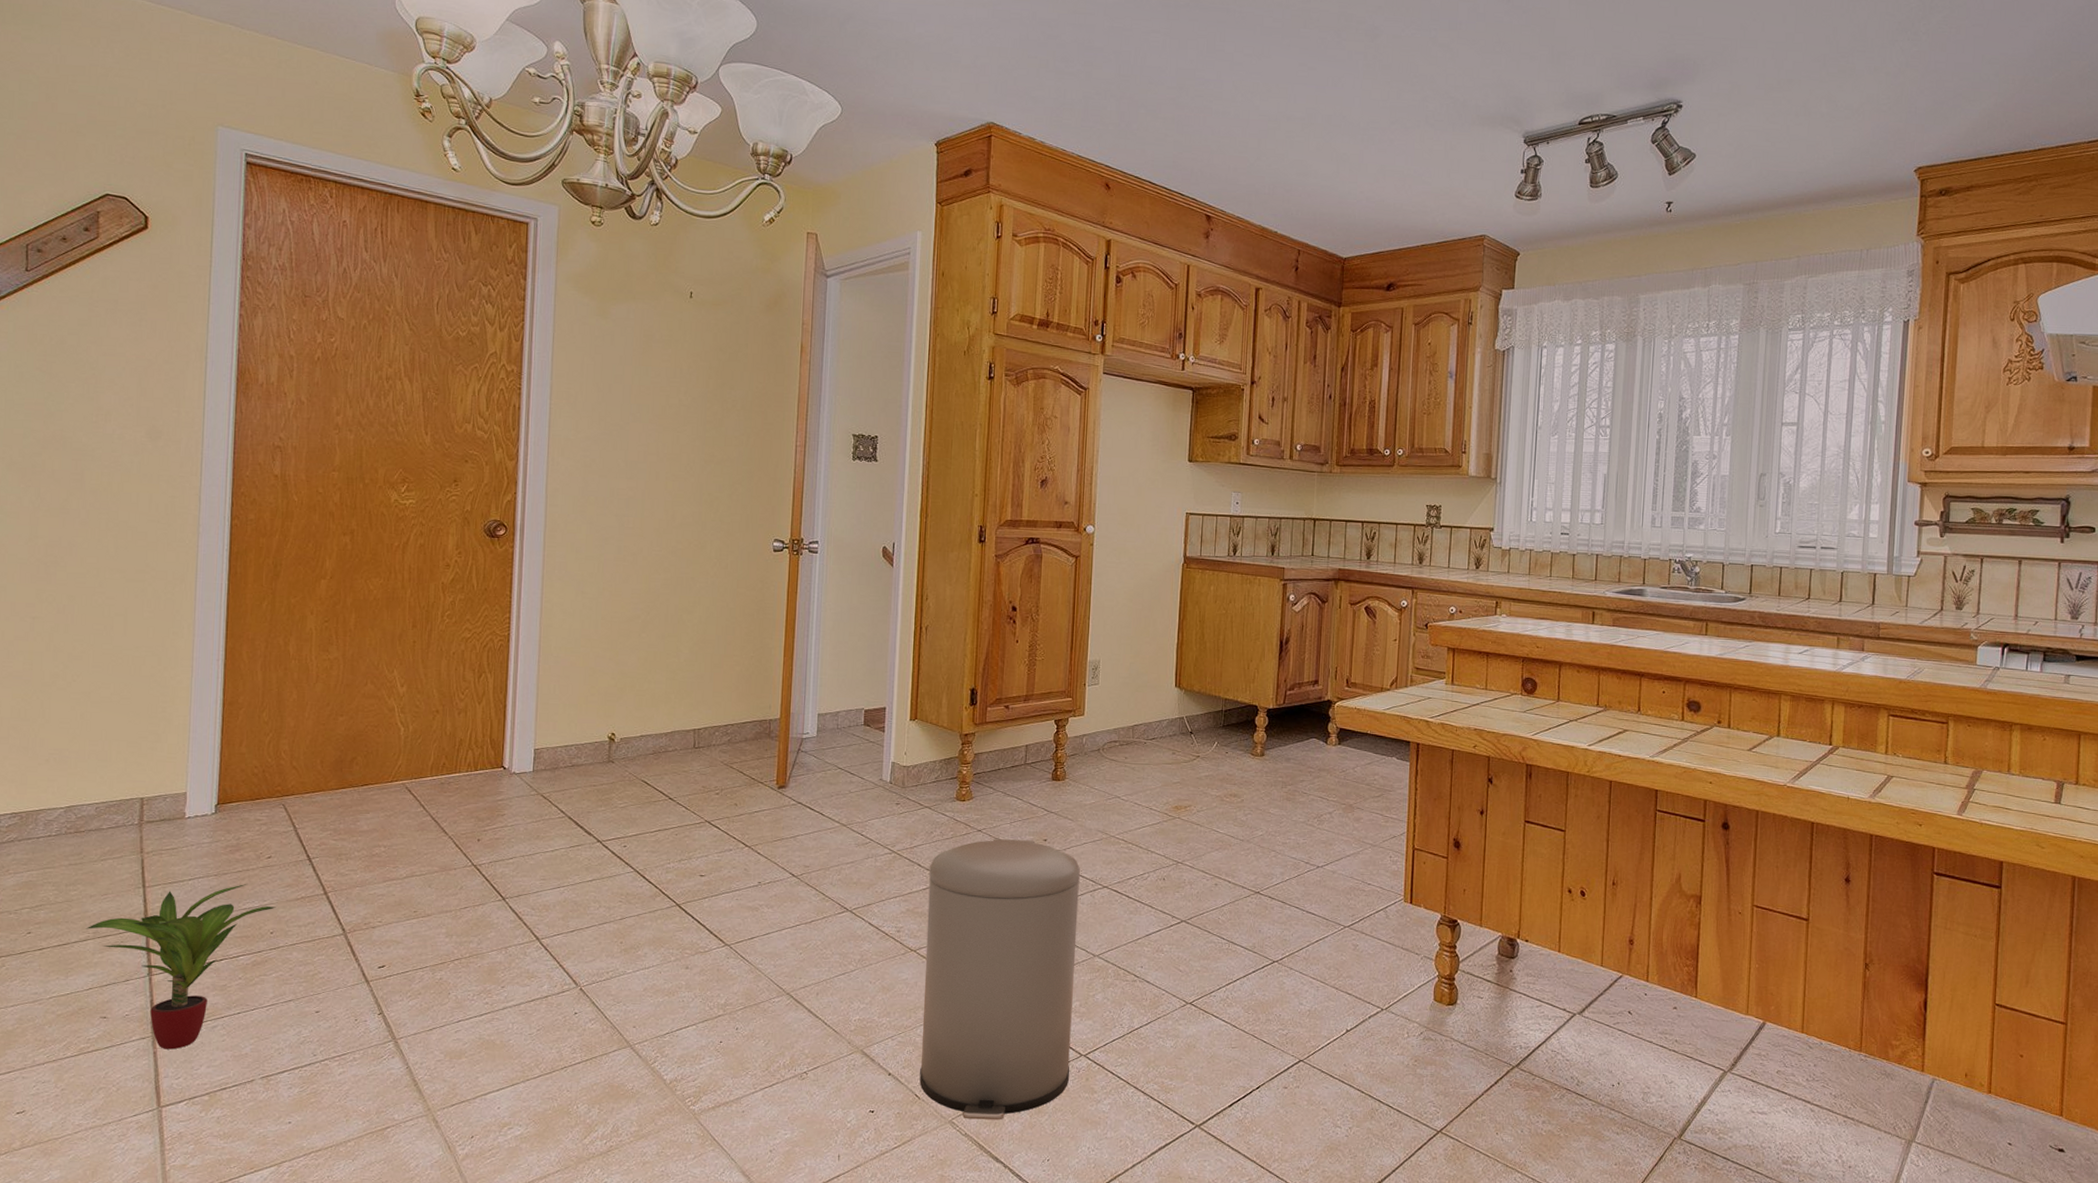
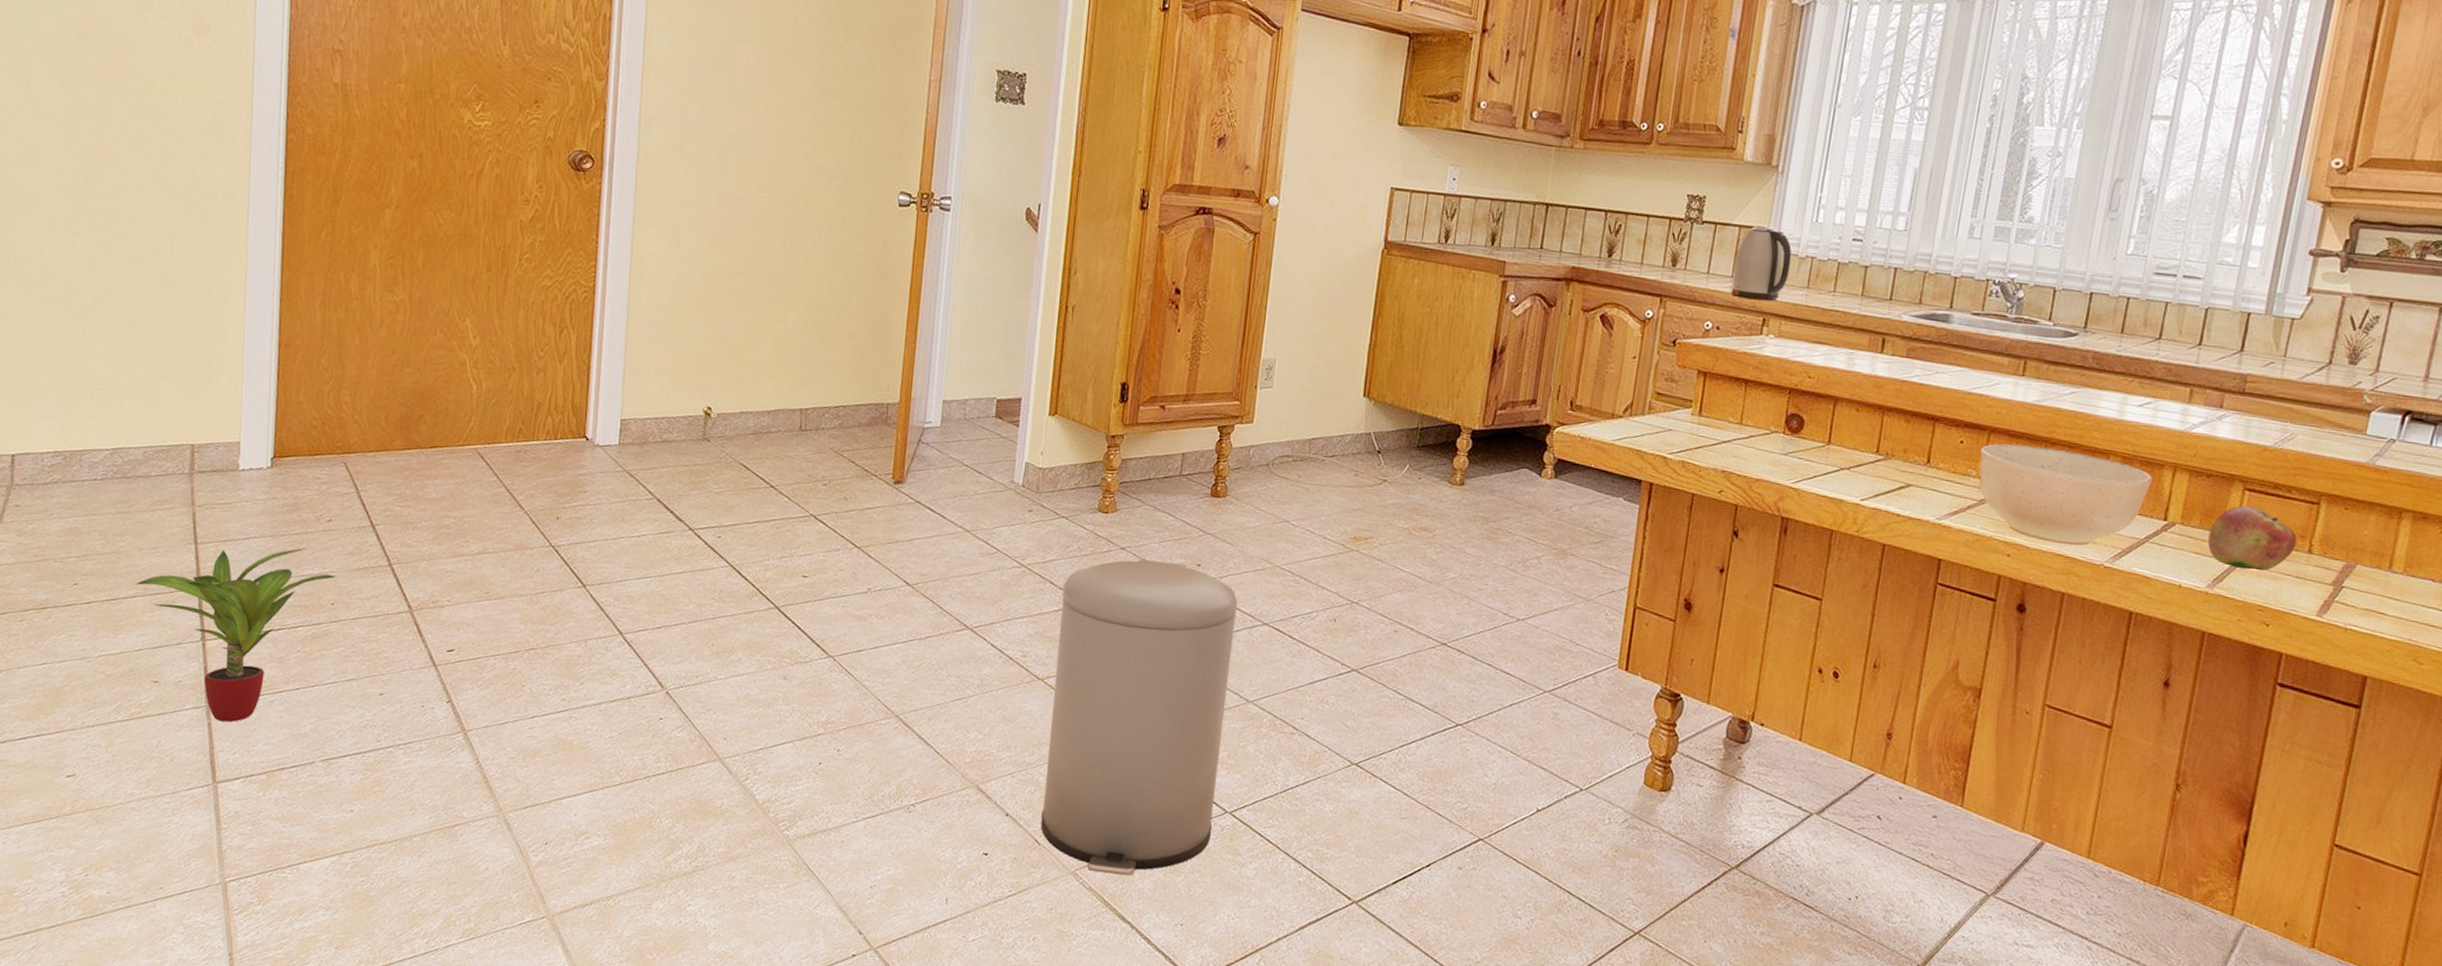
kettle: none [1468,526,1514,587] -> present [1730,225,1792,301]
bowl: none [1679,691,1817,771] -> present [1979,443,2154,546]
fruit: none [1865,728,1935,781] -> present [2207,505,2298,572]

